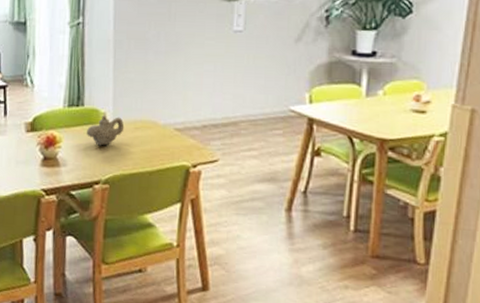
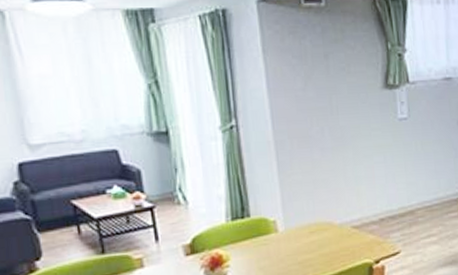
teapot: present [87,115,125,146] -> none [257,223,299,258]

